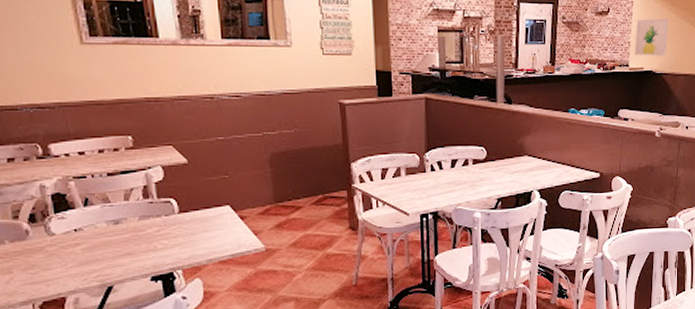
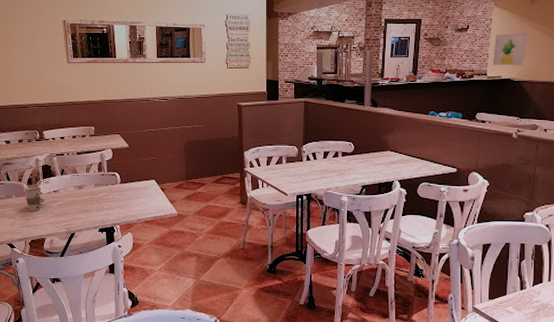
cup: none [22,226,60,262] -> present [23,187,45,212]

